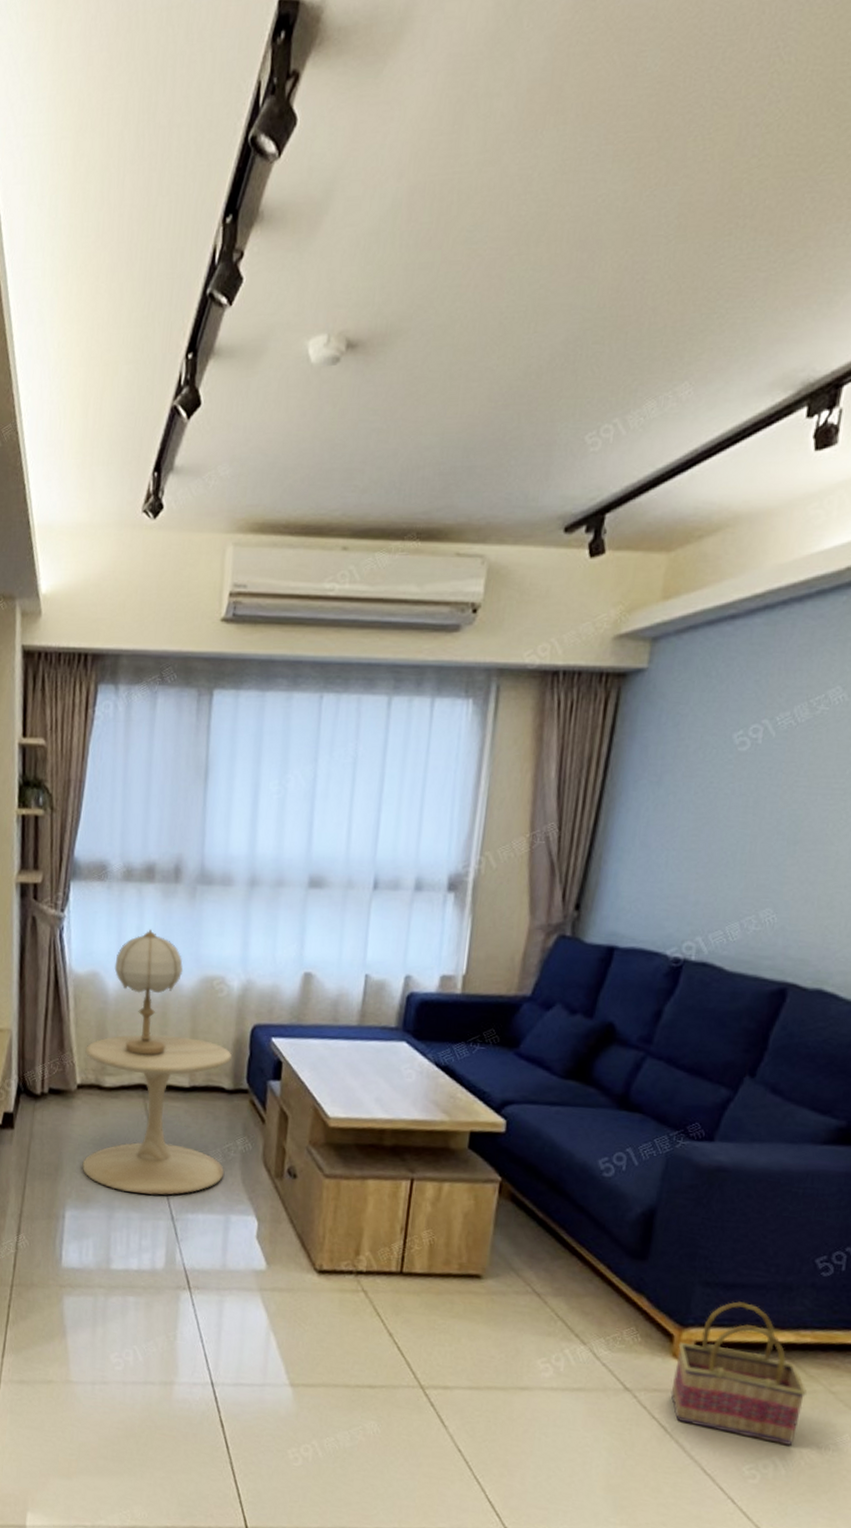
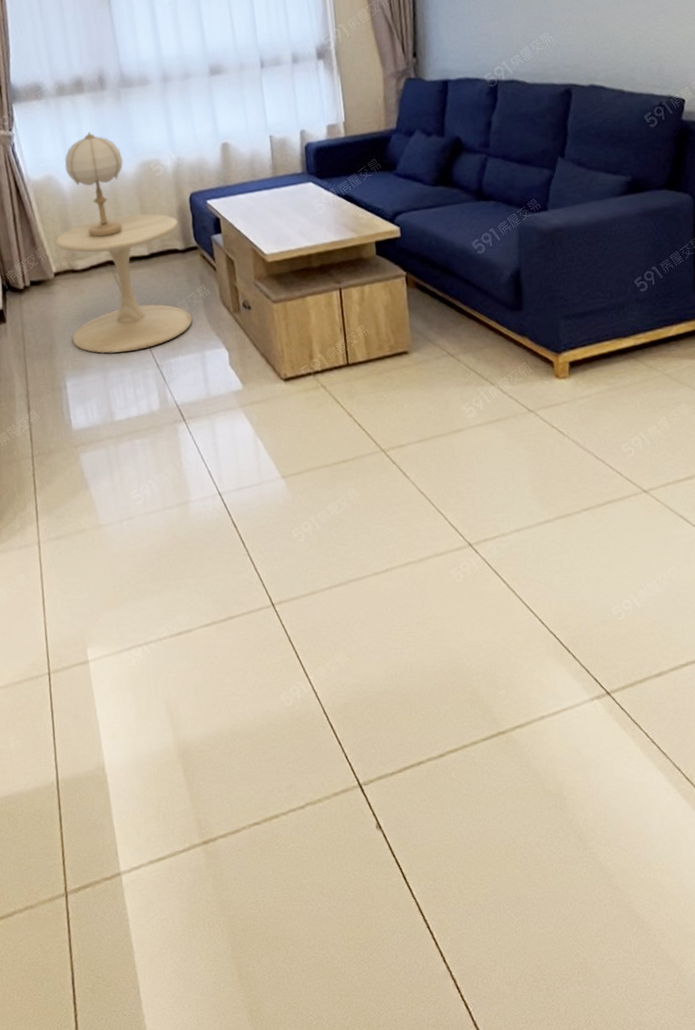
basket: present [670,1301,807,1445] -> none [558,324,651,425]

